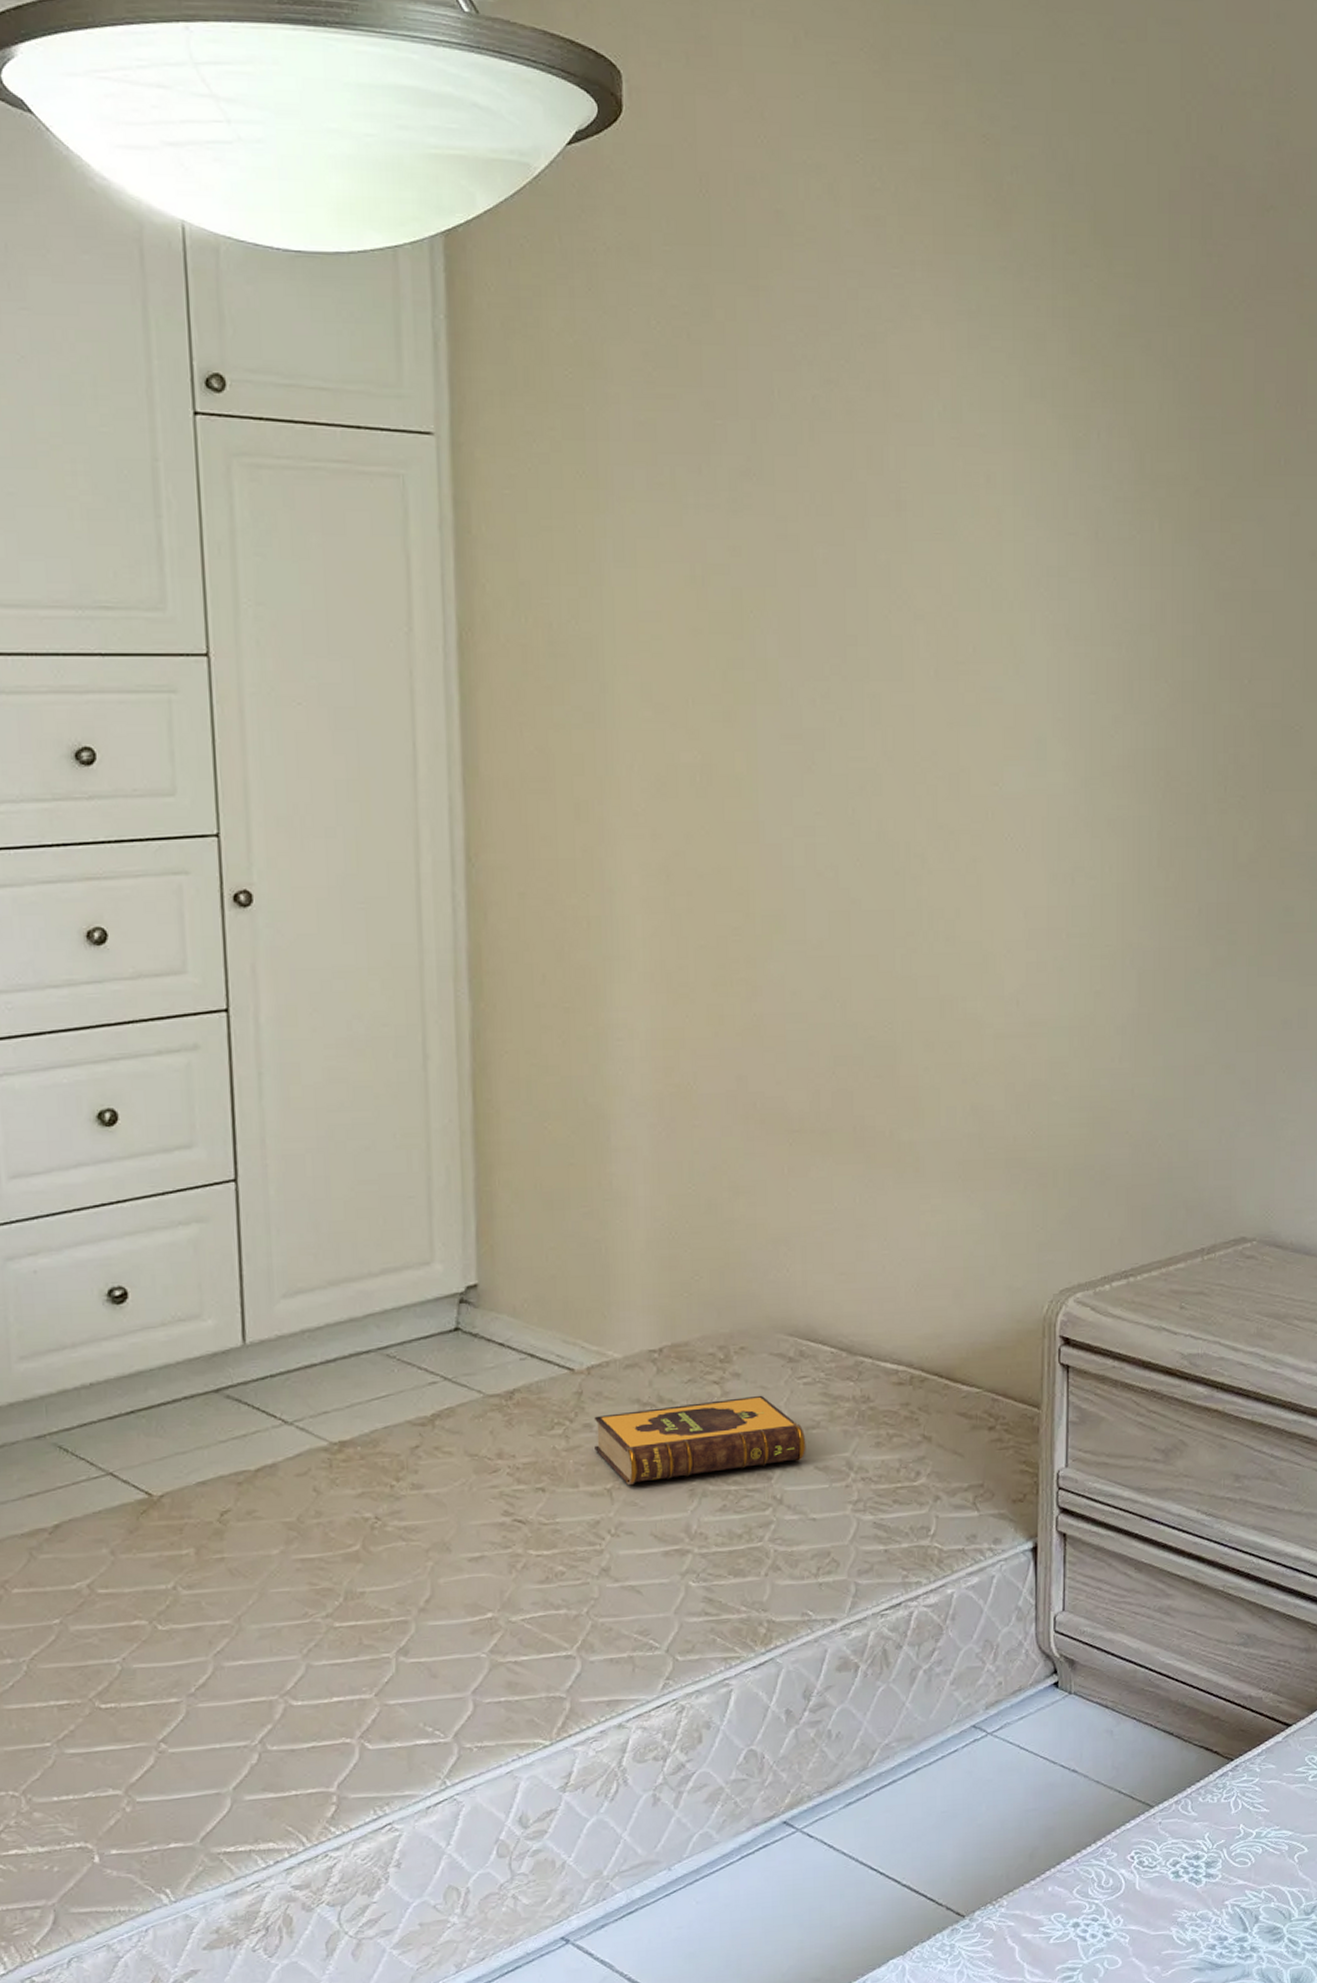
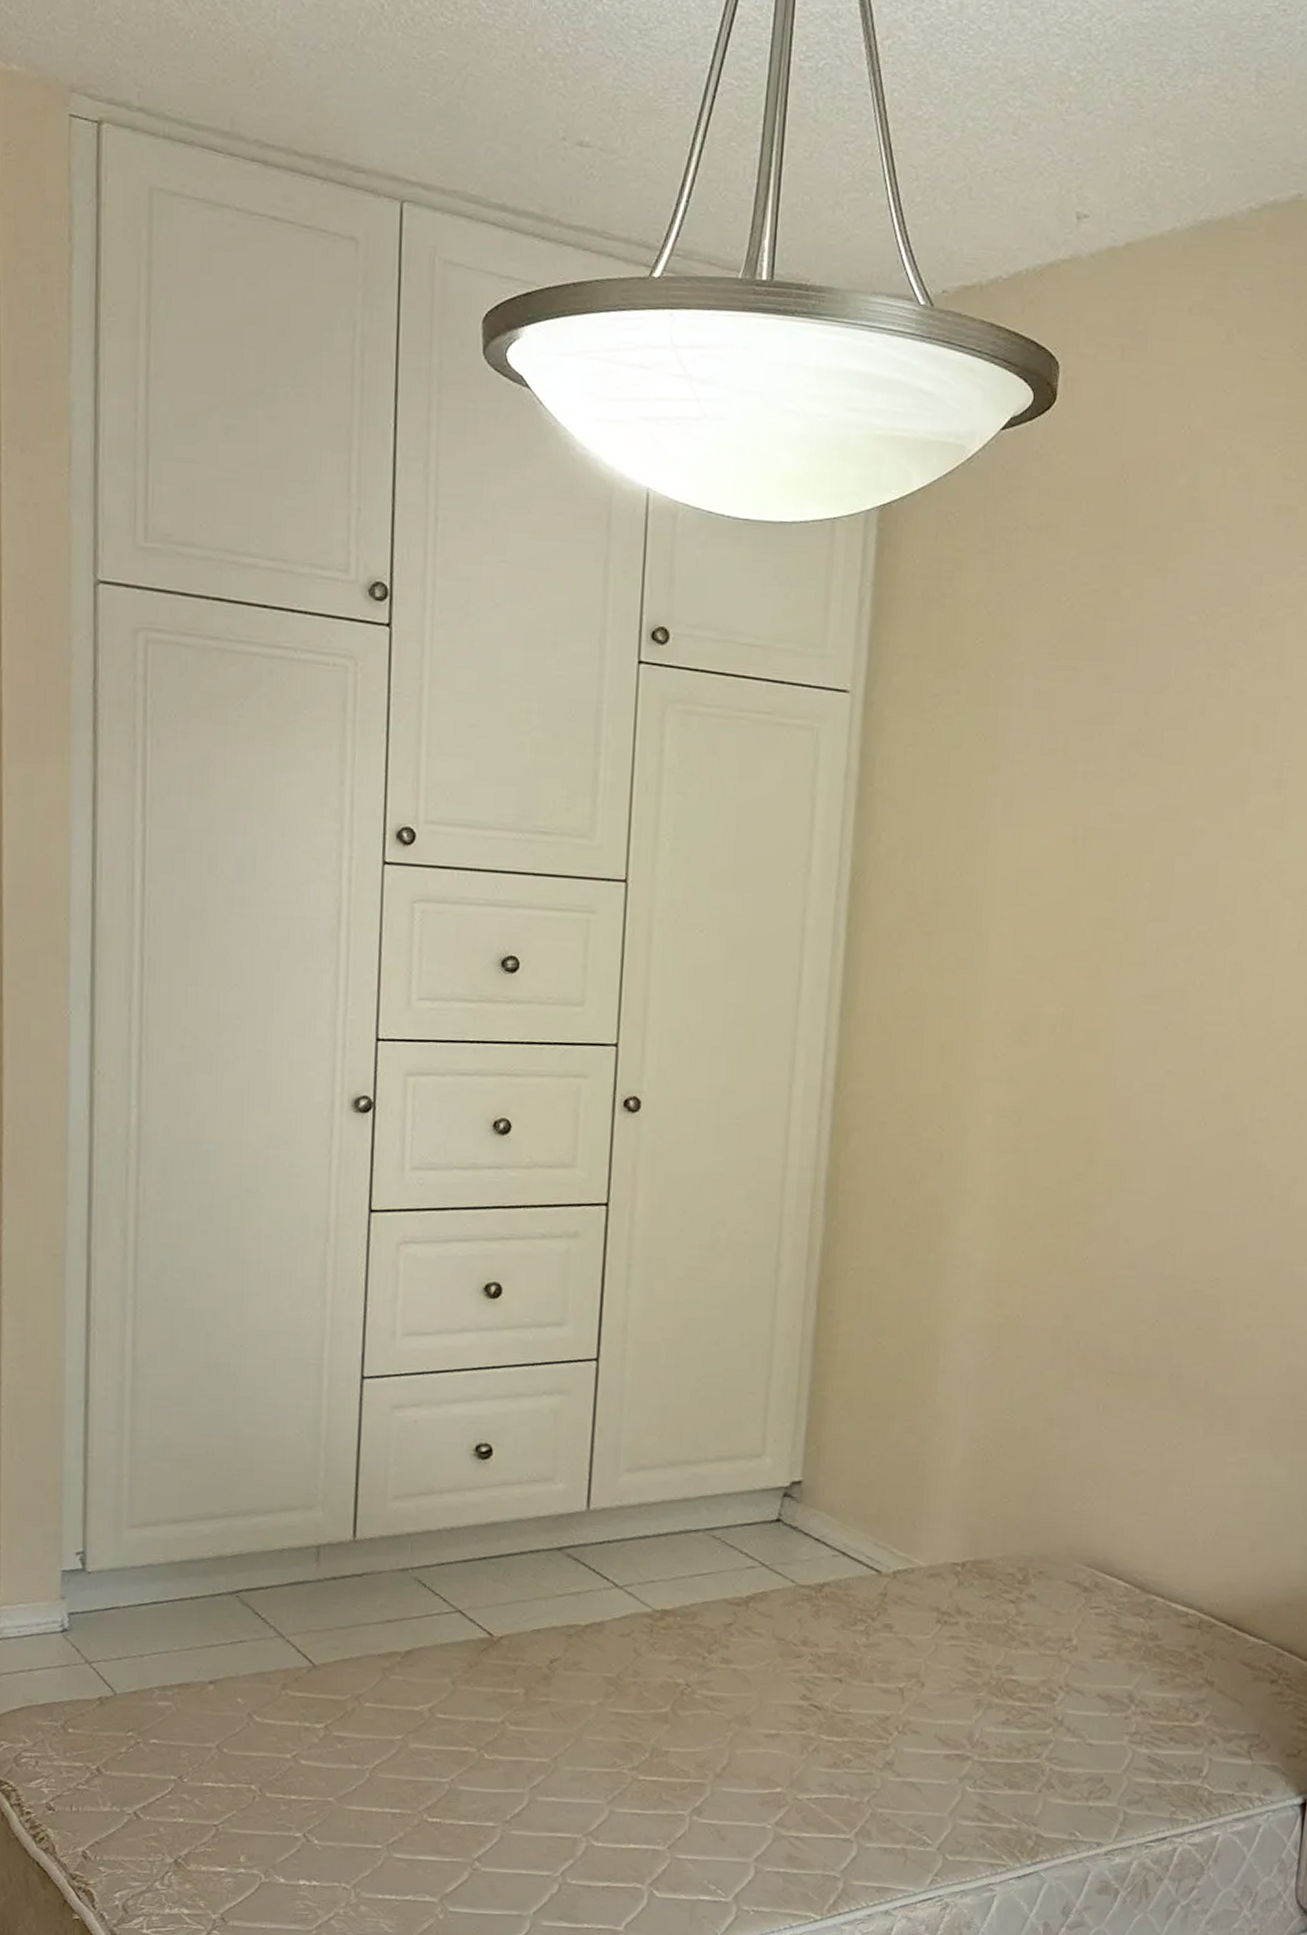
hardback book: present [594,1395,806,1485] -> none [892,1618,1092,1687]

